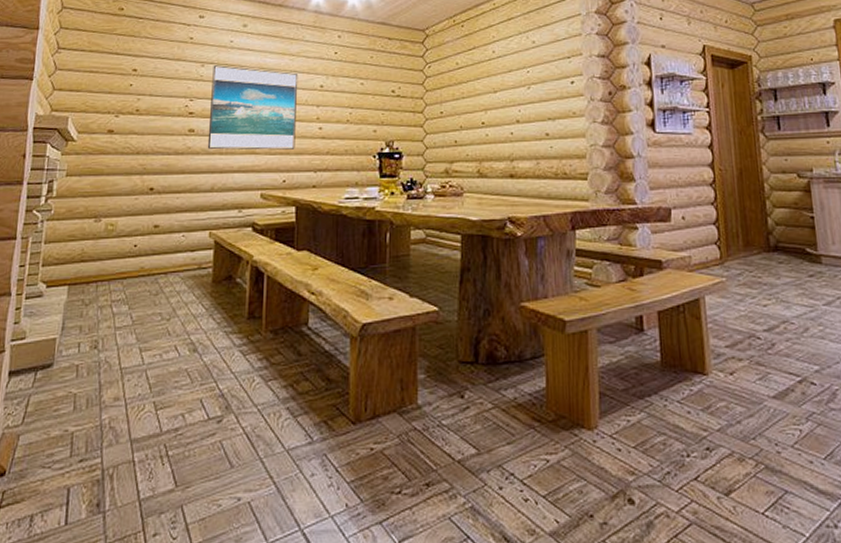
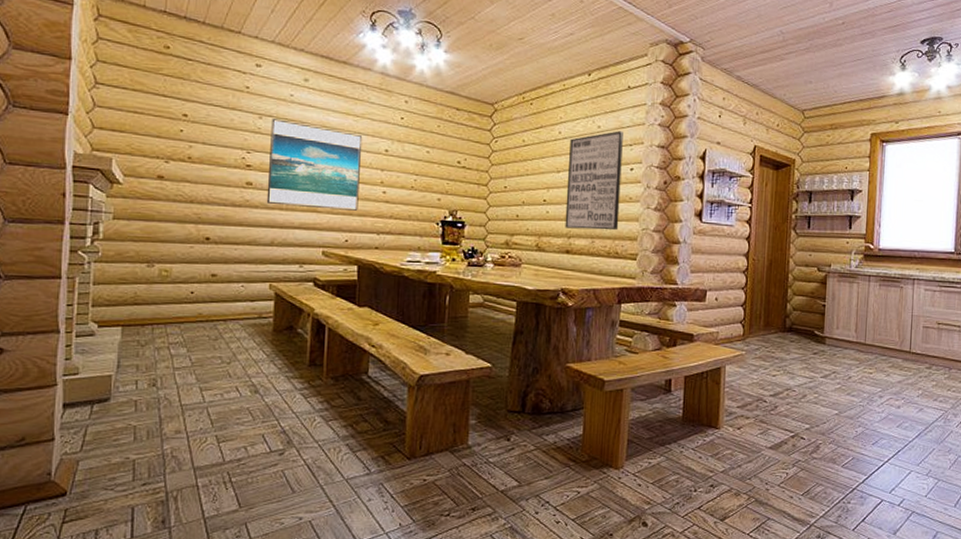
wall art: none [504,44,565,151] -> present [565,131,623,231]

